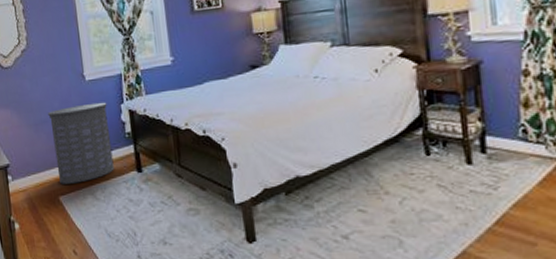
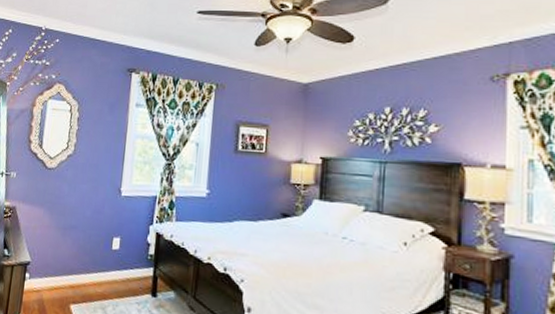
laundry hamper: present [48,102,114,184] -> none [74,217,137,295]

